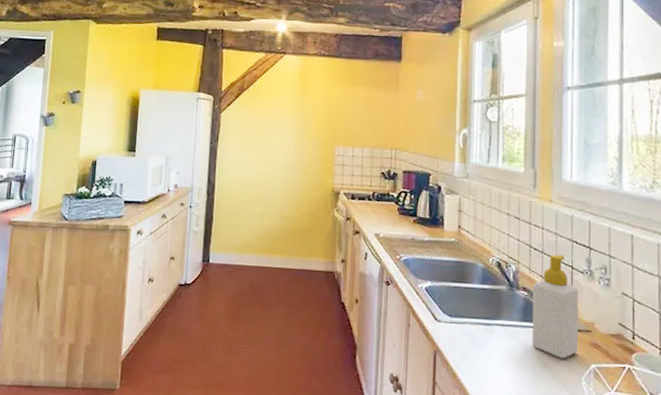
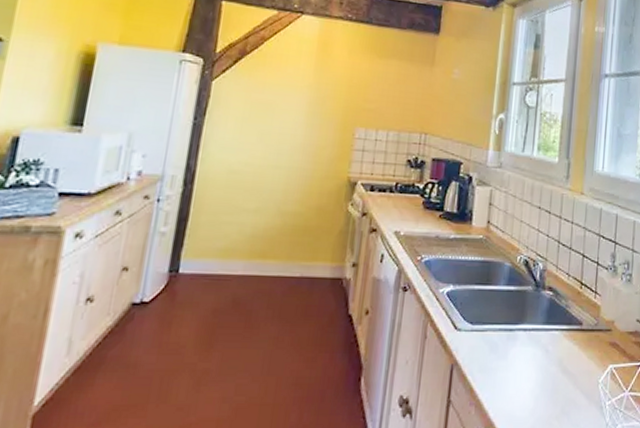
soap bottle: present [532,254,579,359] -> none [554,250,602,362]

